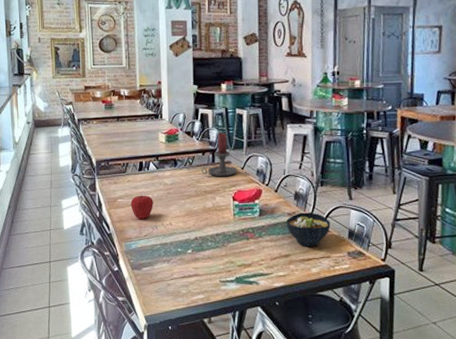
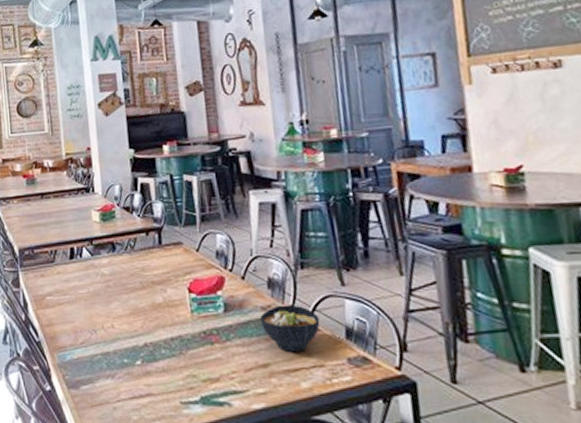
apple: present [130,195,154,220] -> none [62,290,90,322]
candle holder: present [201,132,237,177] -> none [146,205,191,263]

